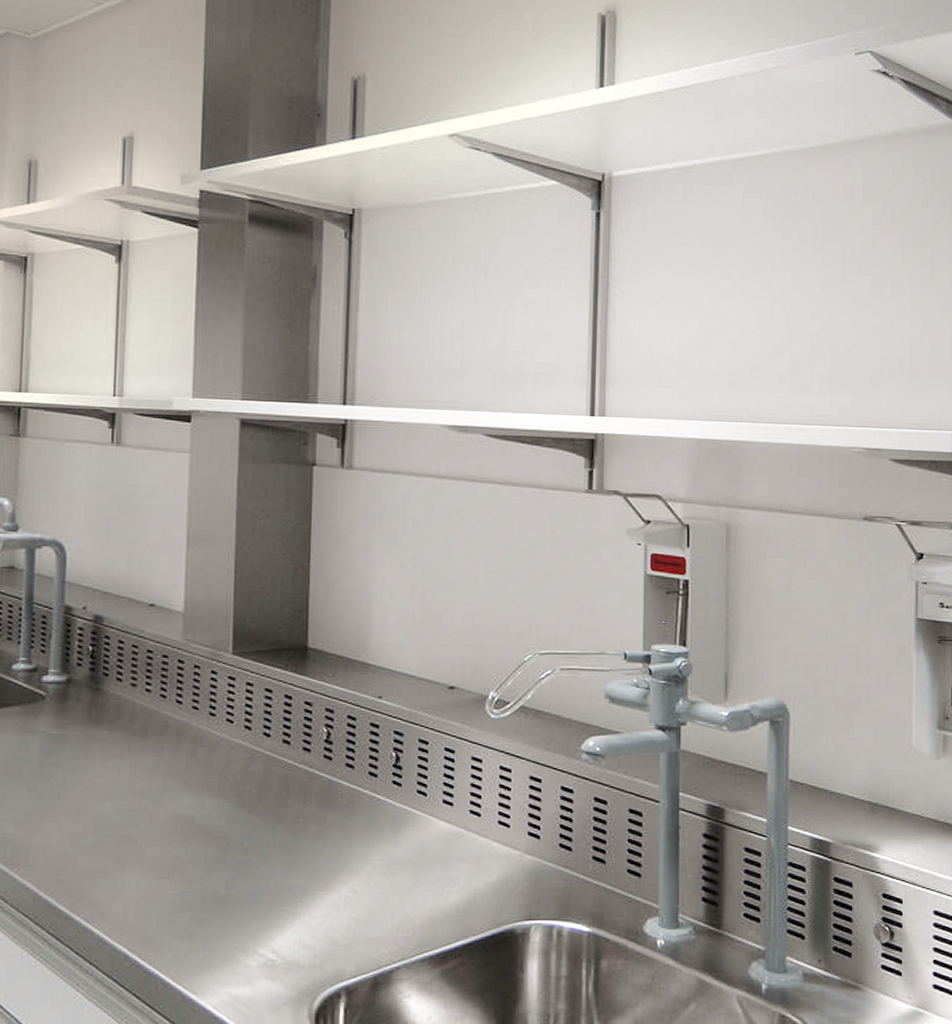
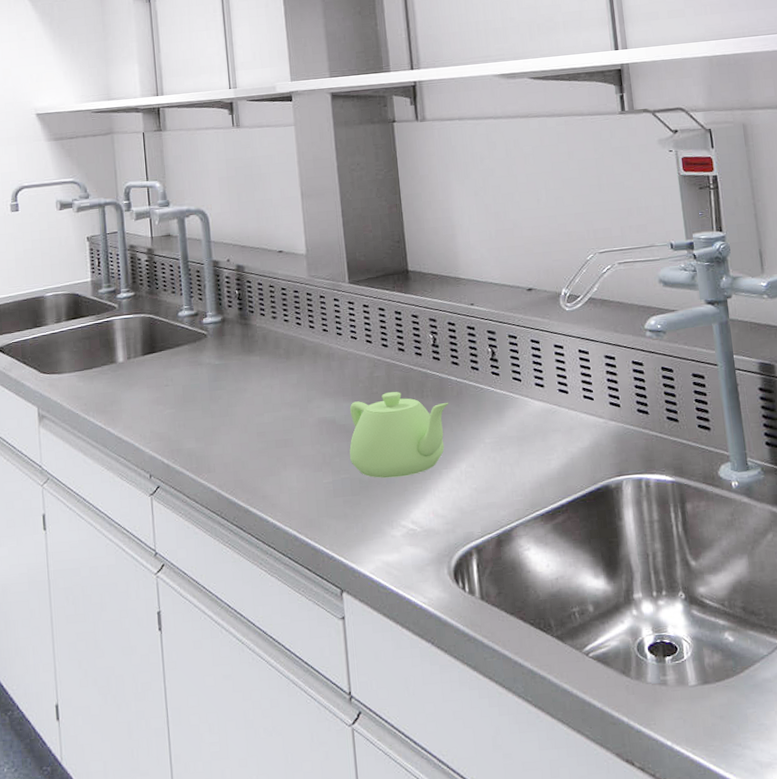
teapot: none [206,791,337,896] -> present [349,391,449,478]

